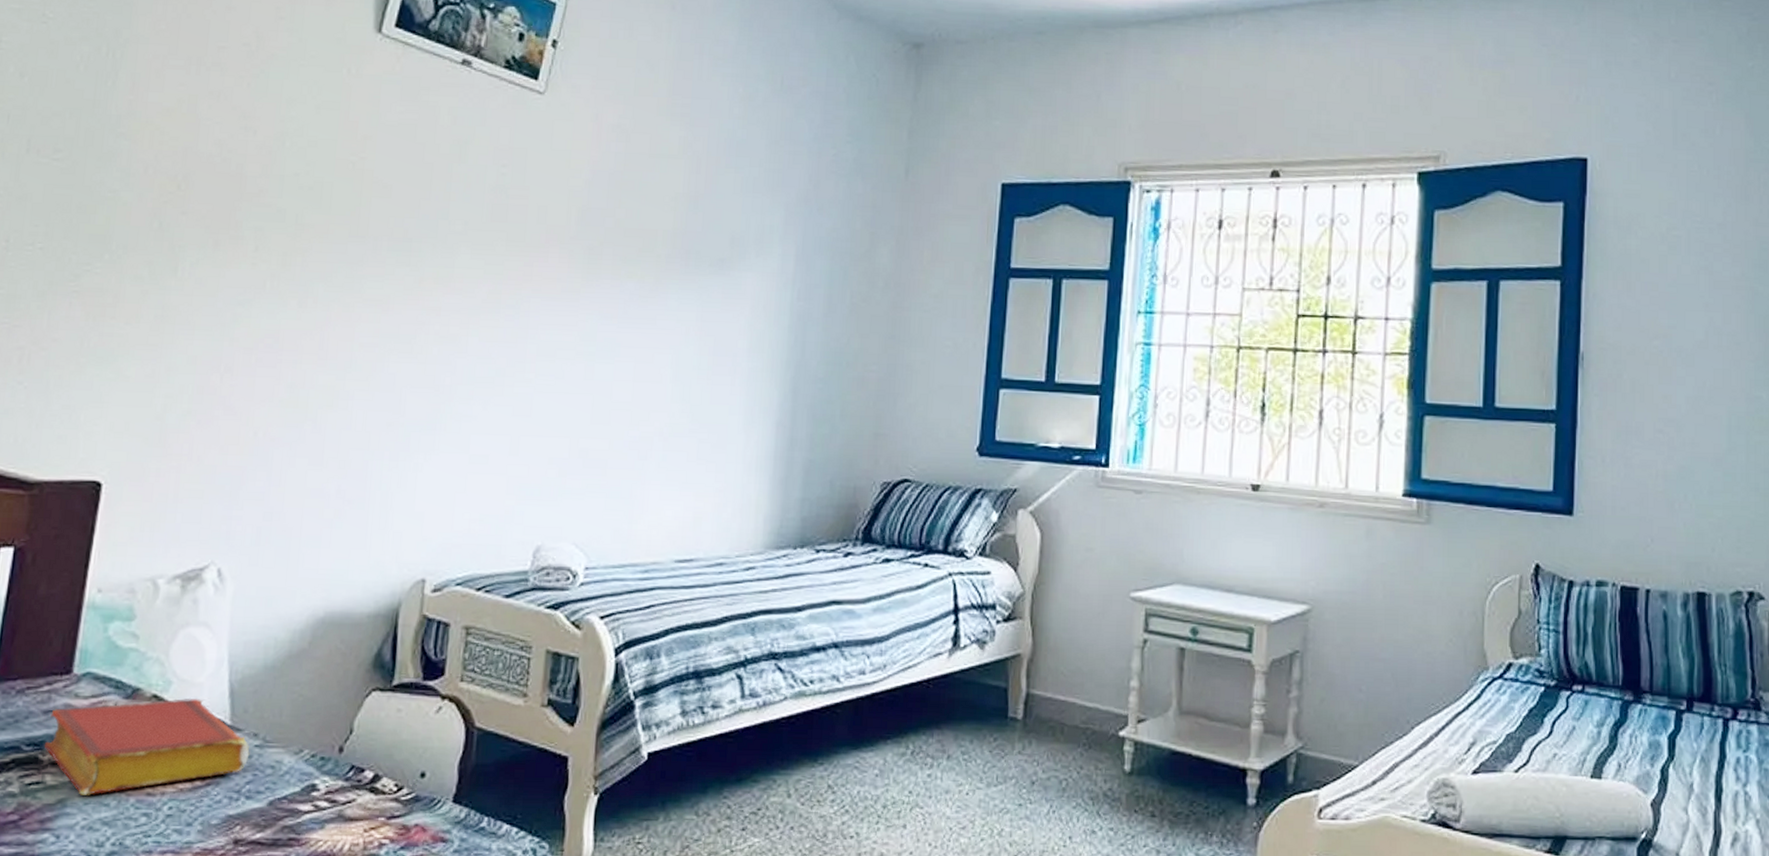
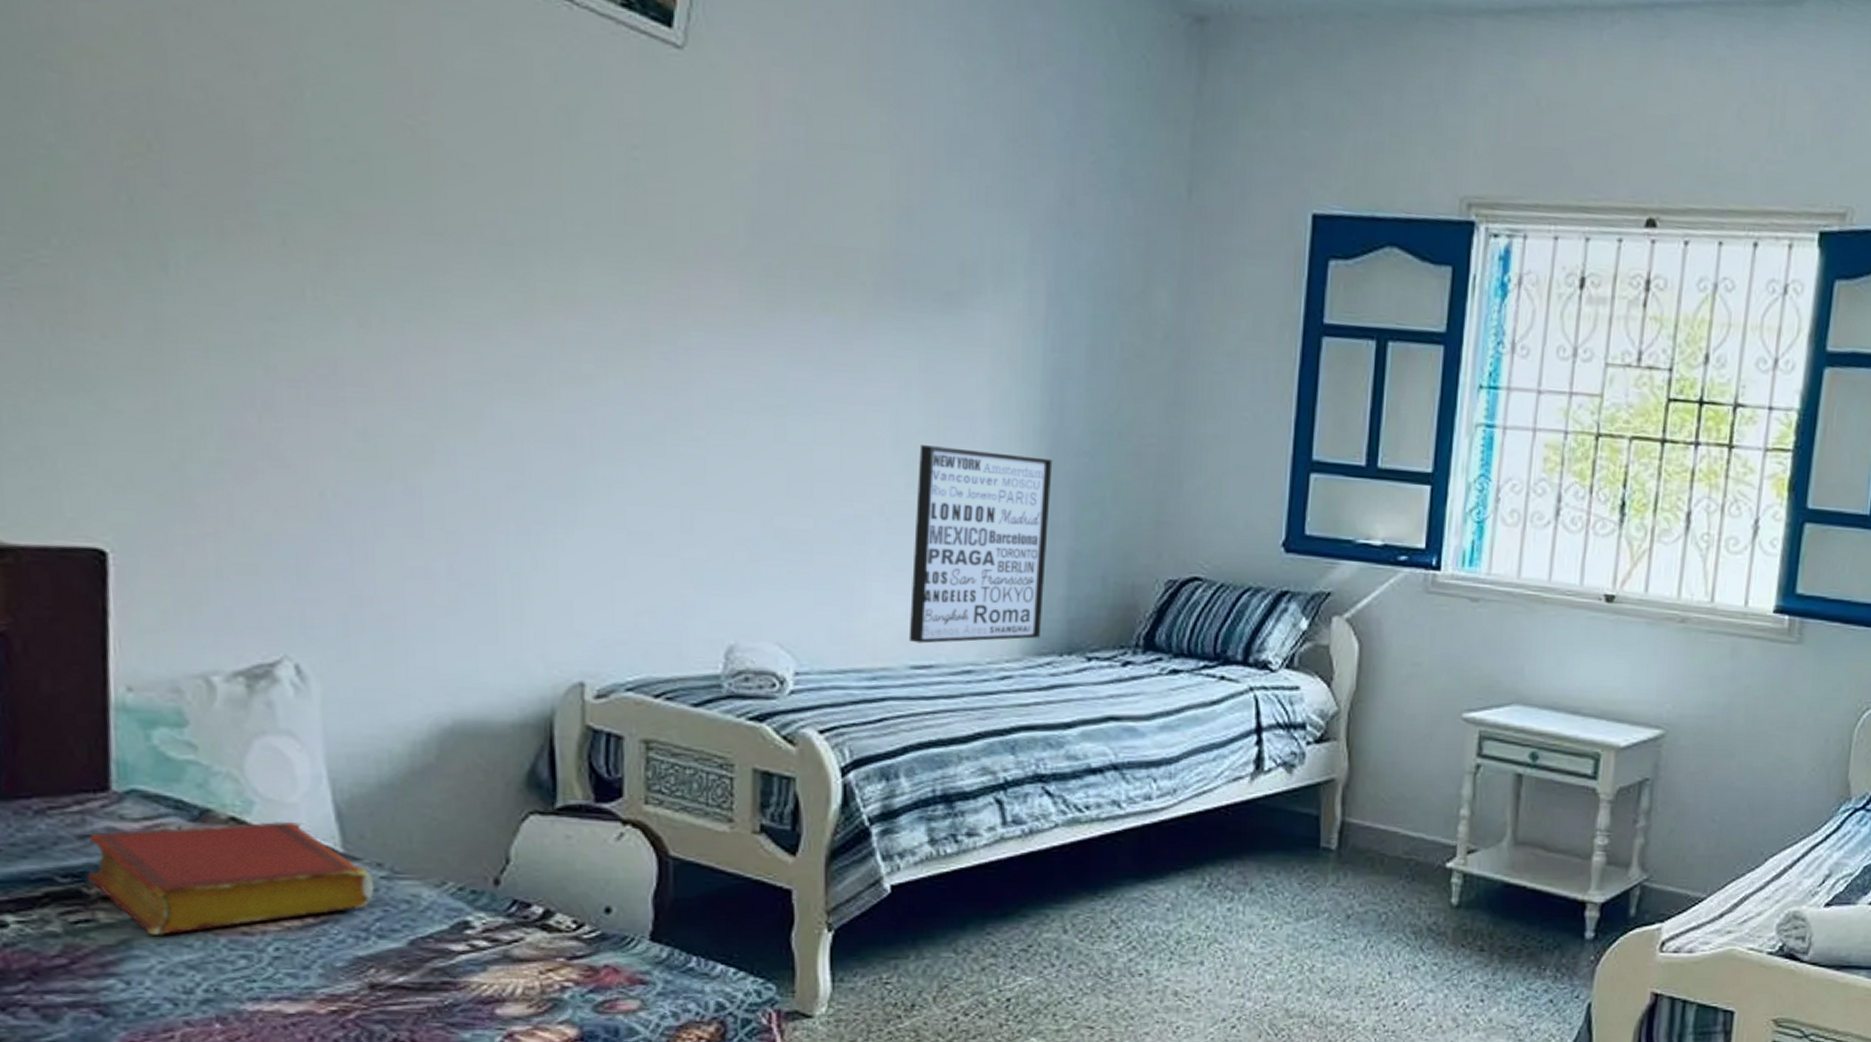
wall art: none [675,378,795,541] -> present [908,445,1053,644]

